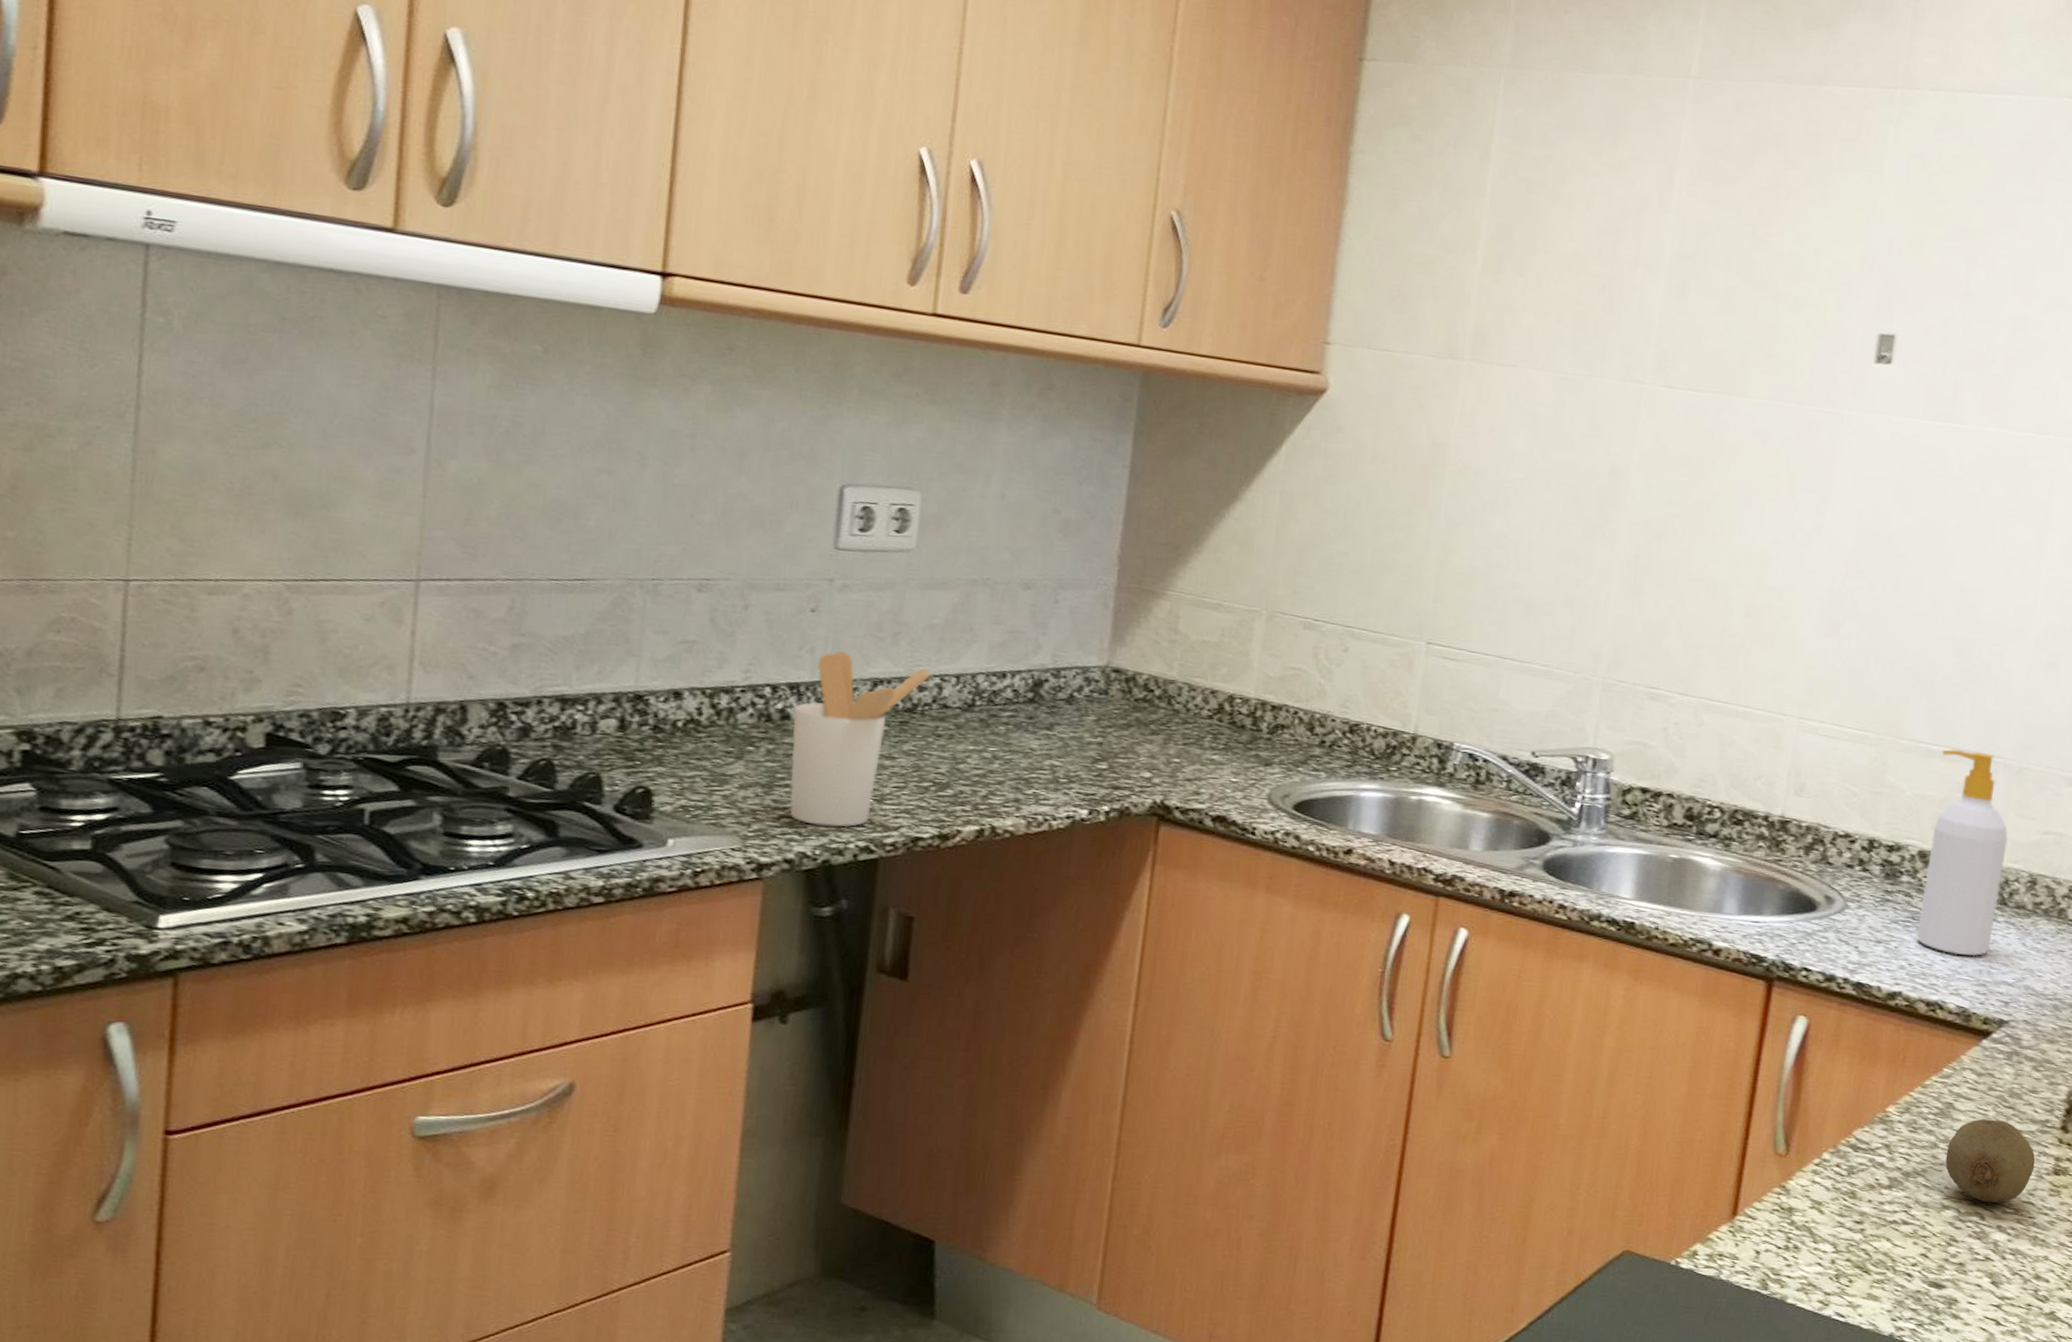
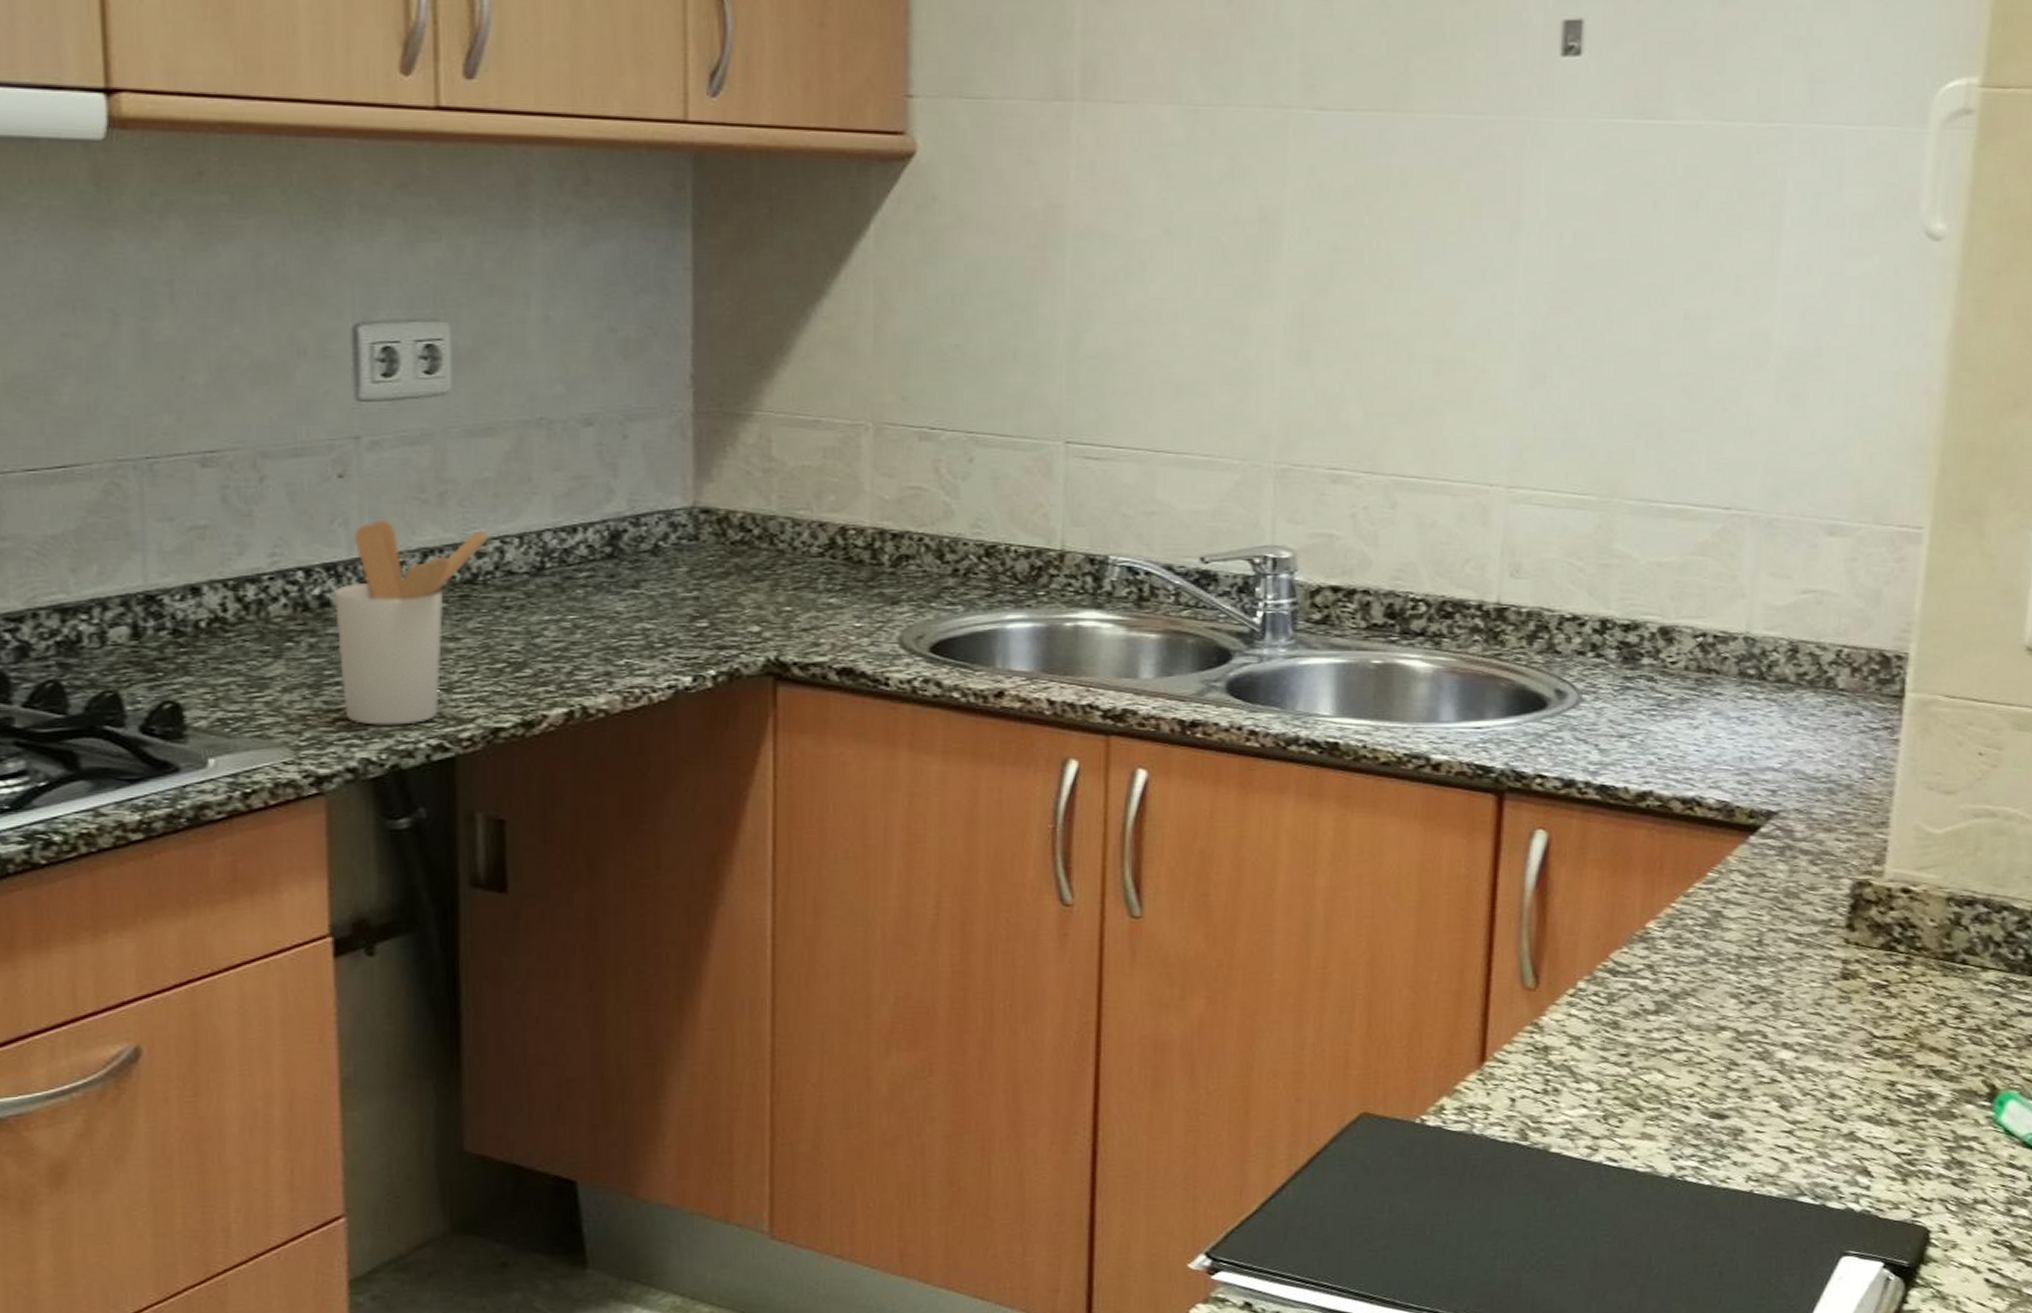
soap bottle: present [1916,748,2009,957] -> none [1664,505,1762,743]
fruit: present [1945,1119,2036,1203] -> none [1717,924,1820,1018]

